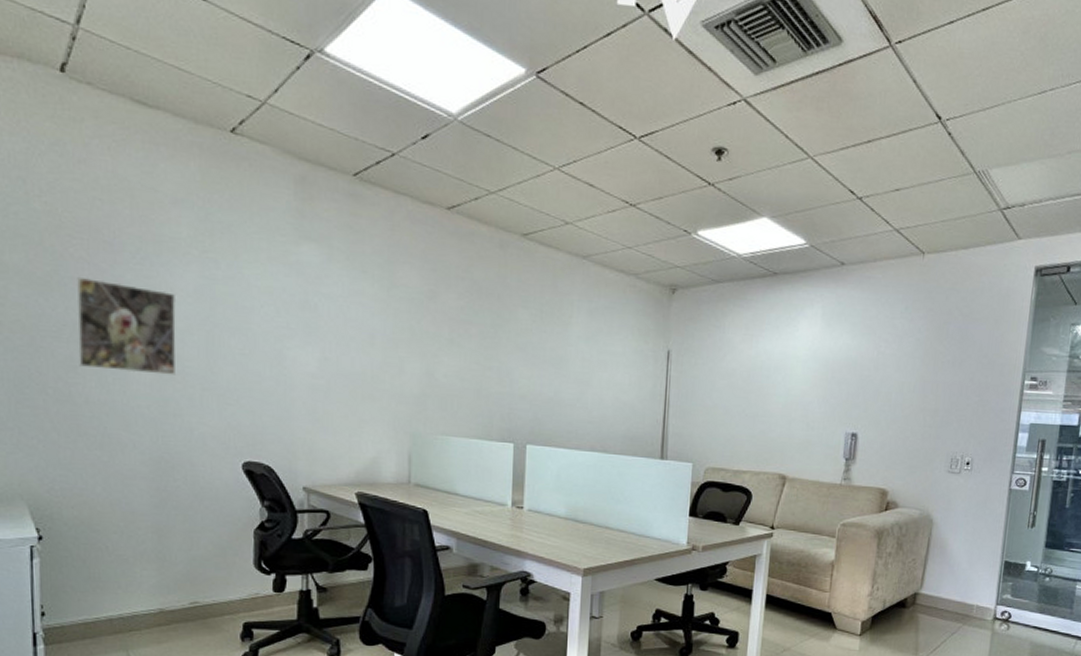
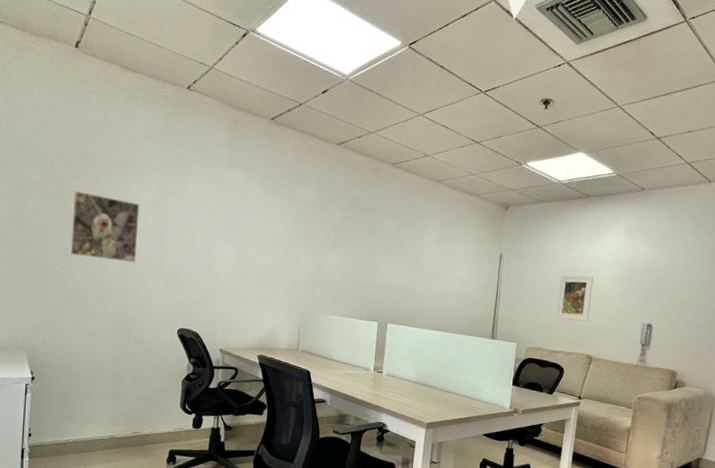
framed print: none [741,375,785,433] -> present [556,275,594,322]

